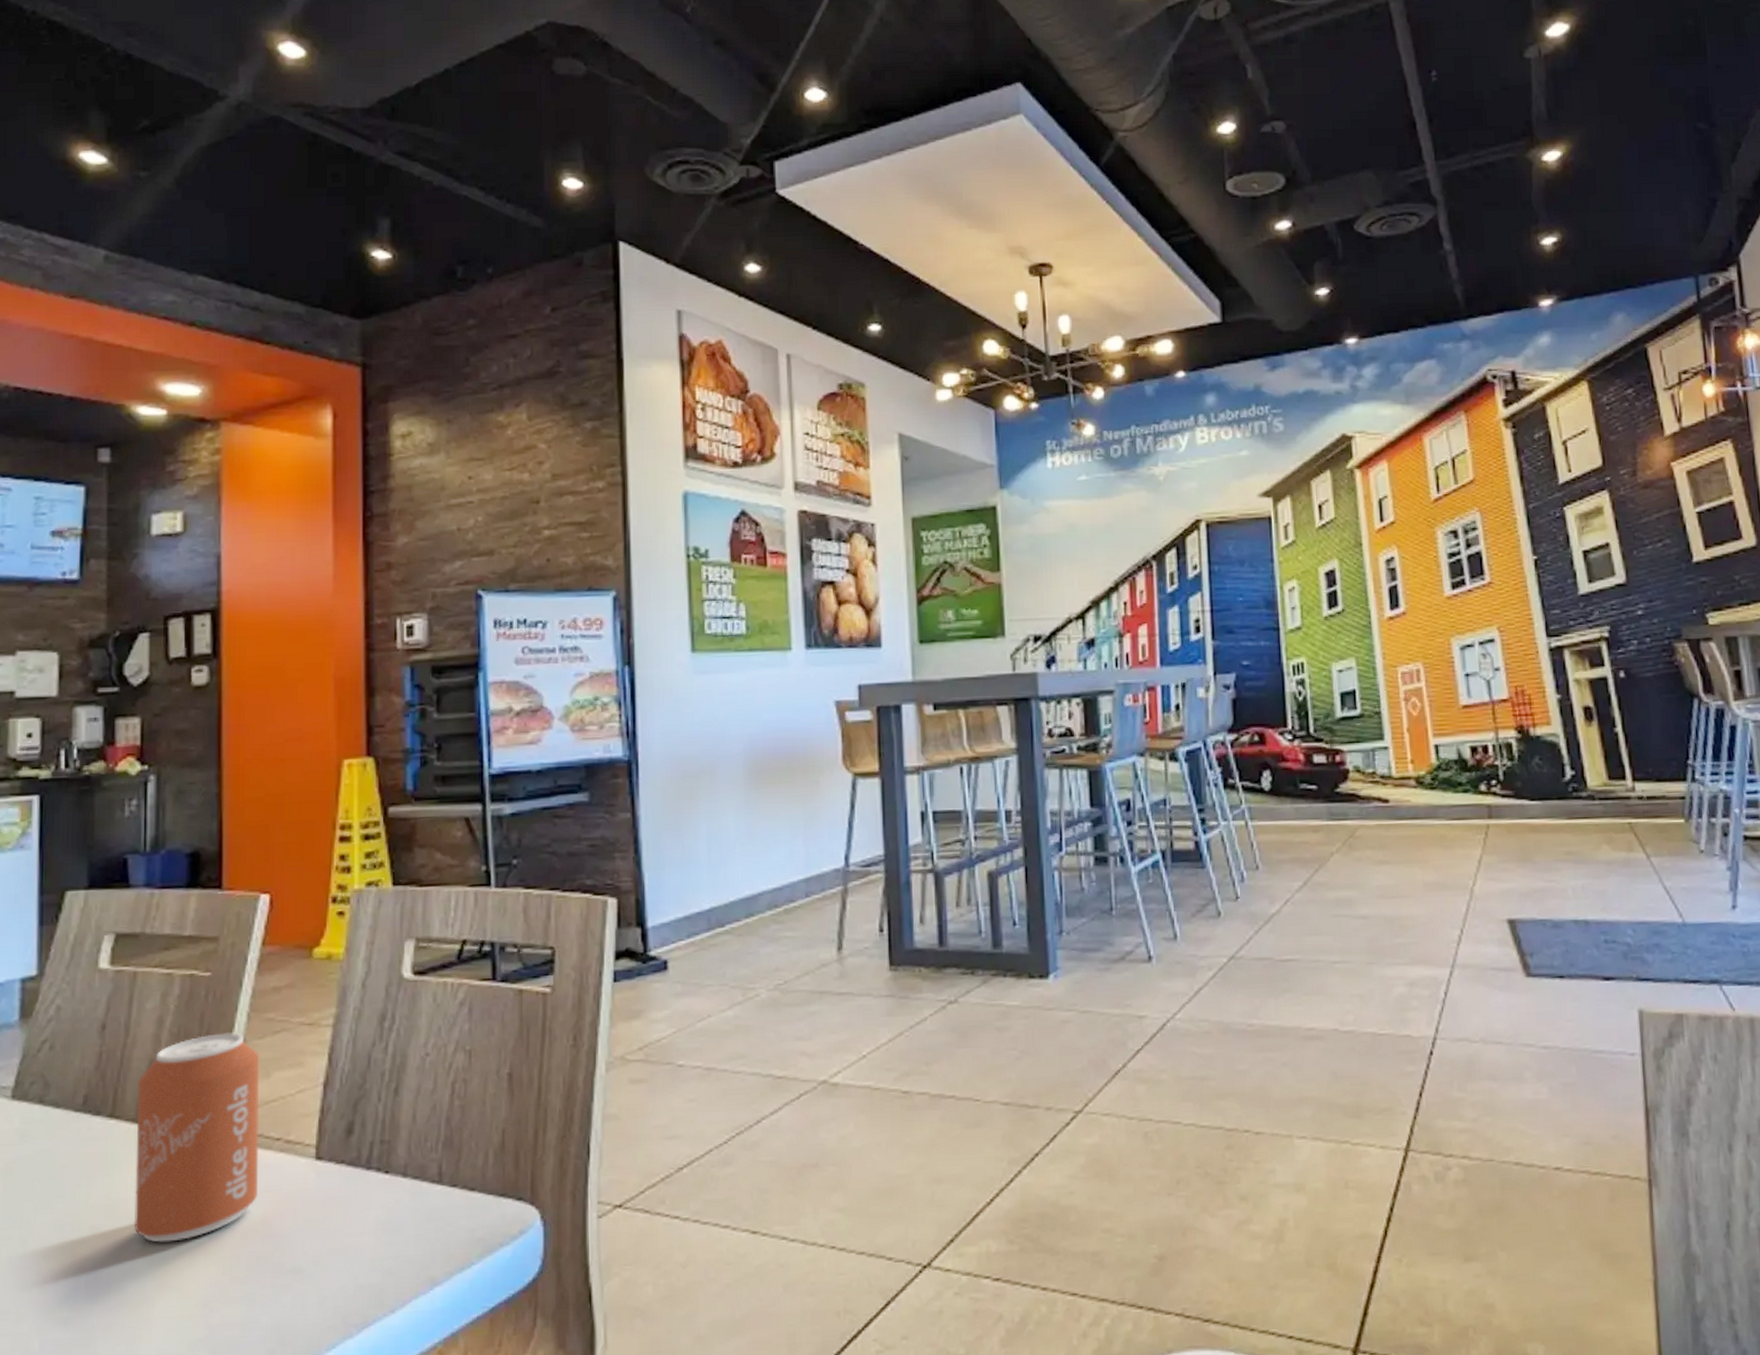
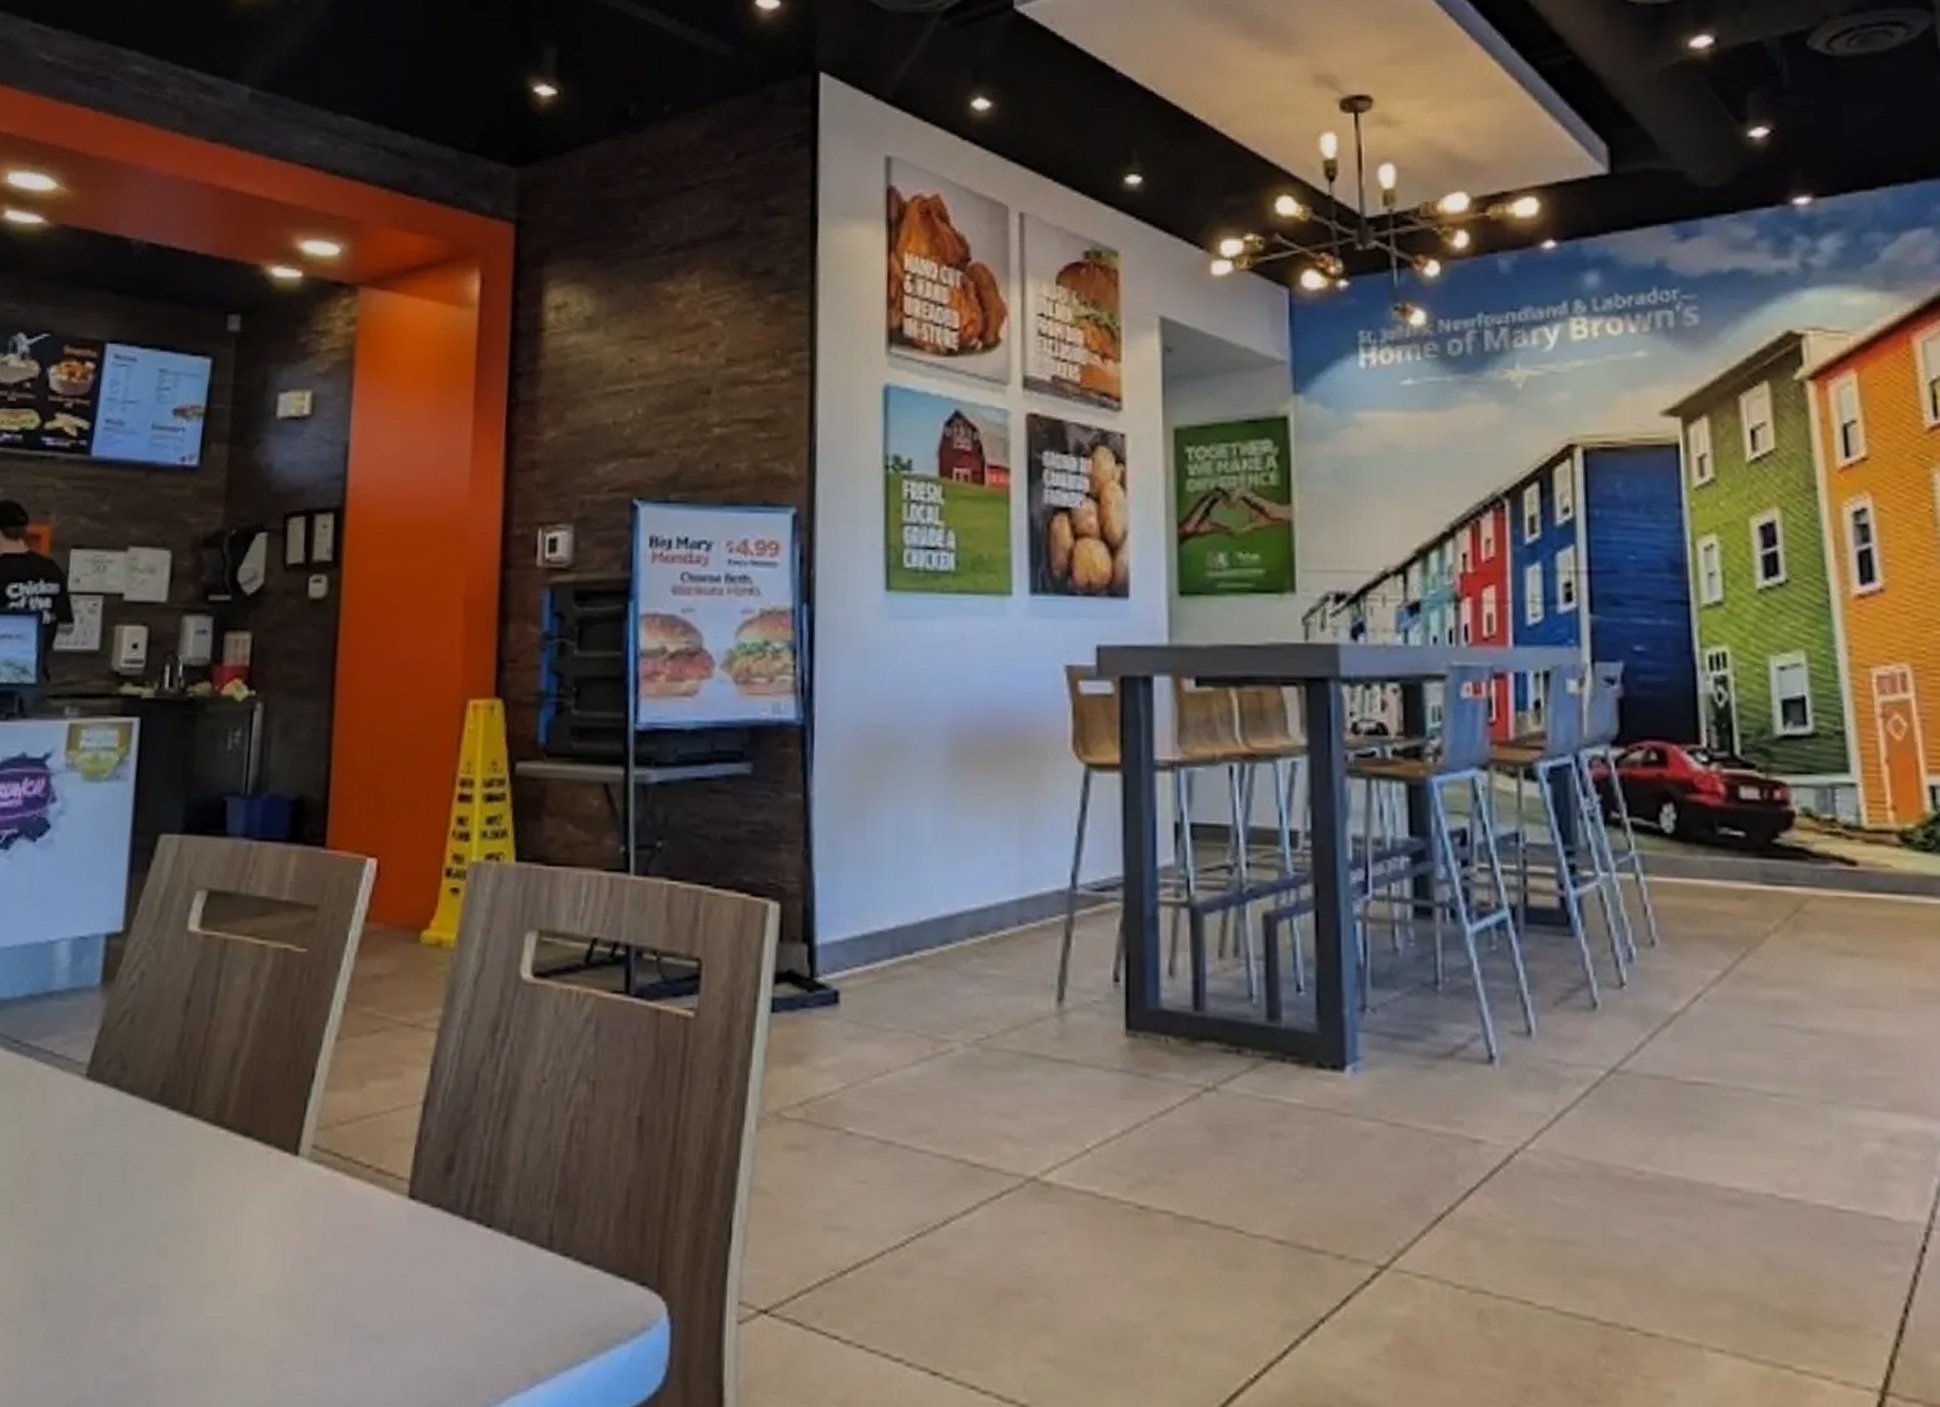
can: present [133,1033,259,1243] -> none [203,1025,353,1279]

